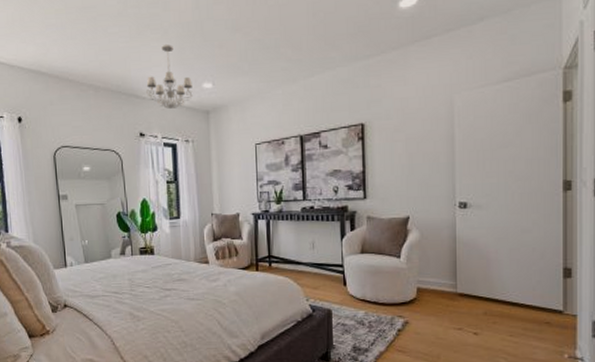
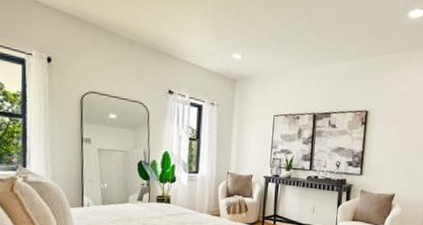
chandelier: present [146,43,193,109] -> none [179,11,223,73]

